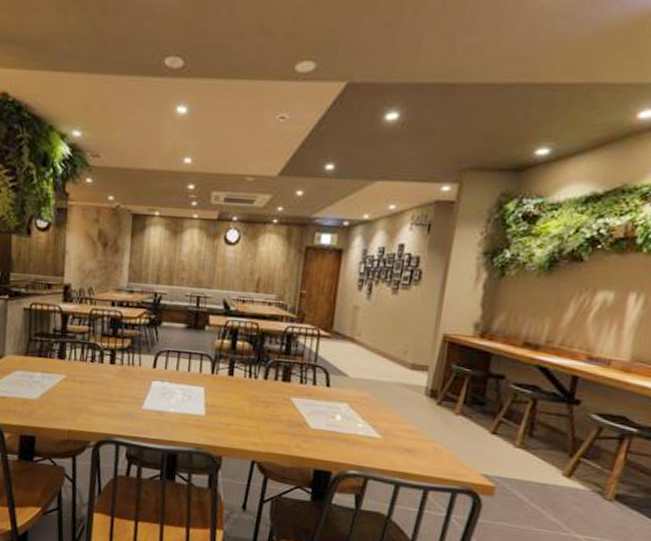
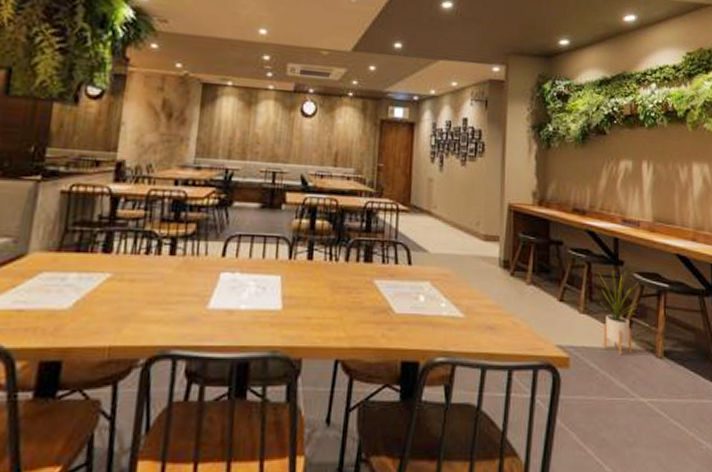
house plant: none [538,409,596,492] -> present [597,270,638,355]

